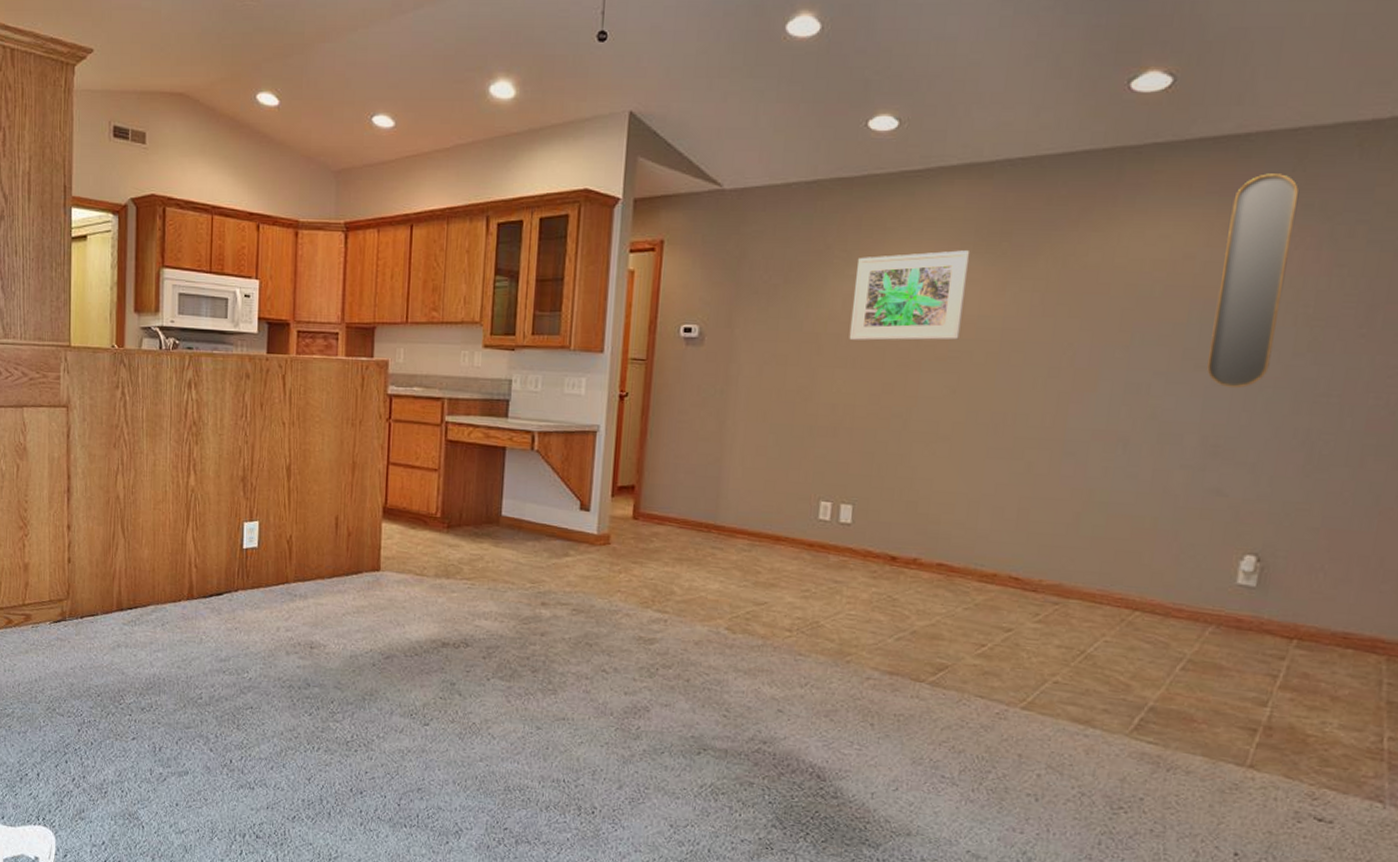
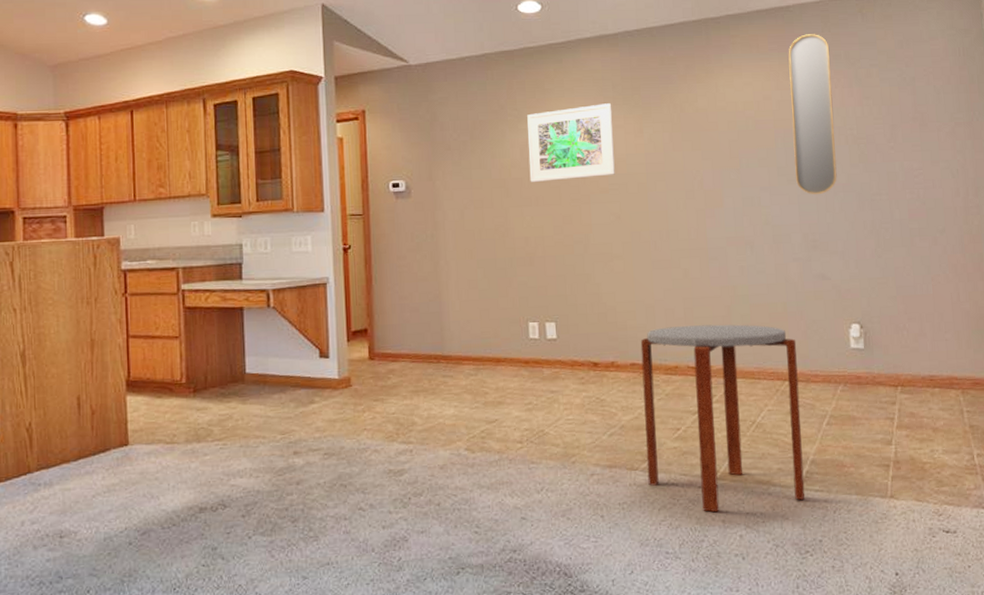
side table: none [934,527,1162,749] -> present [640,324,805,513]

